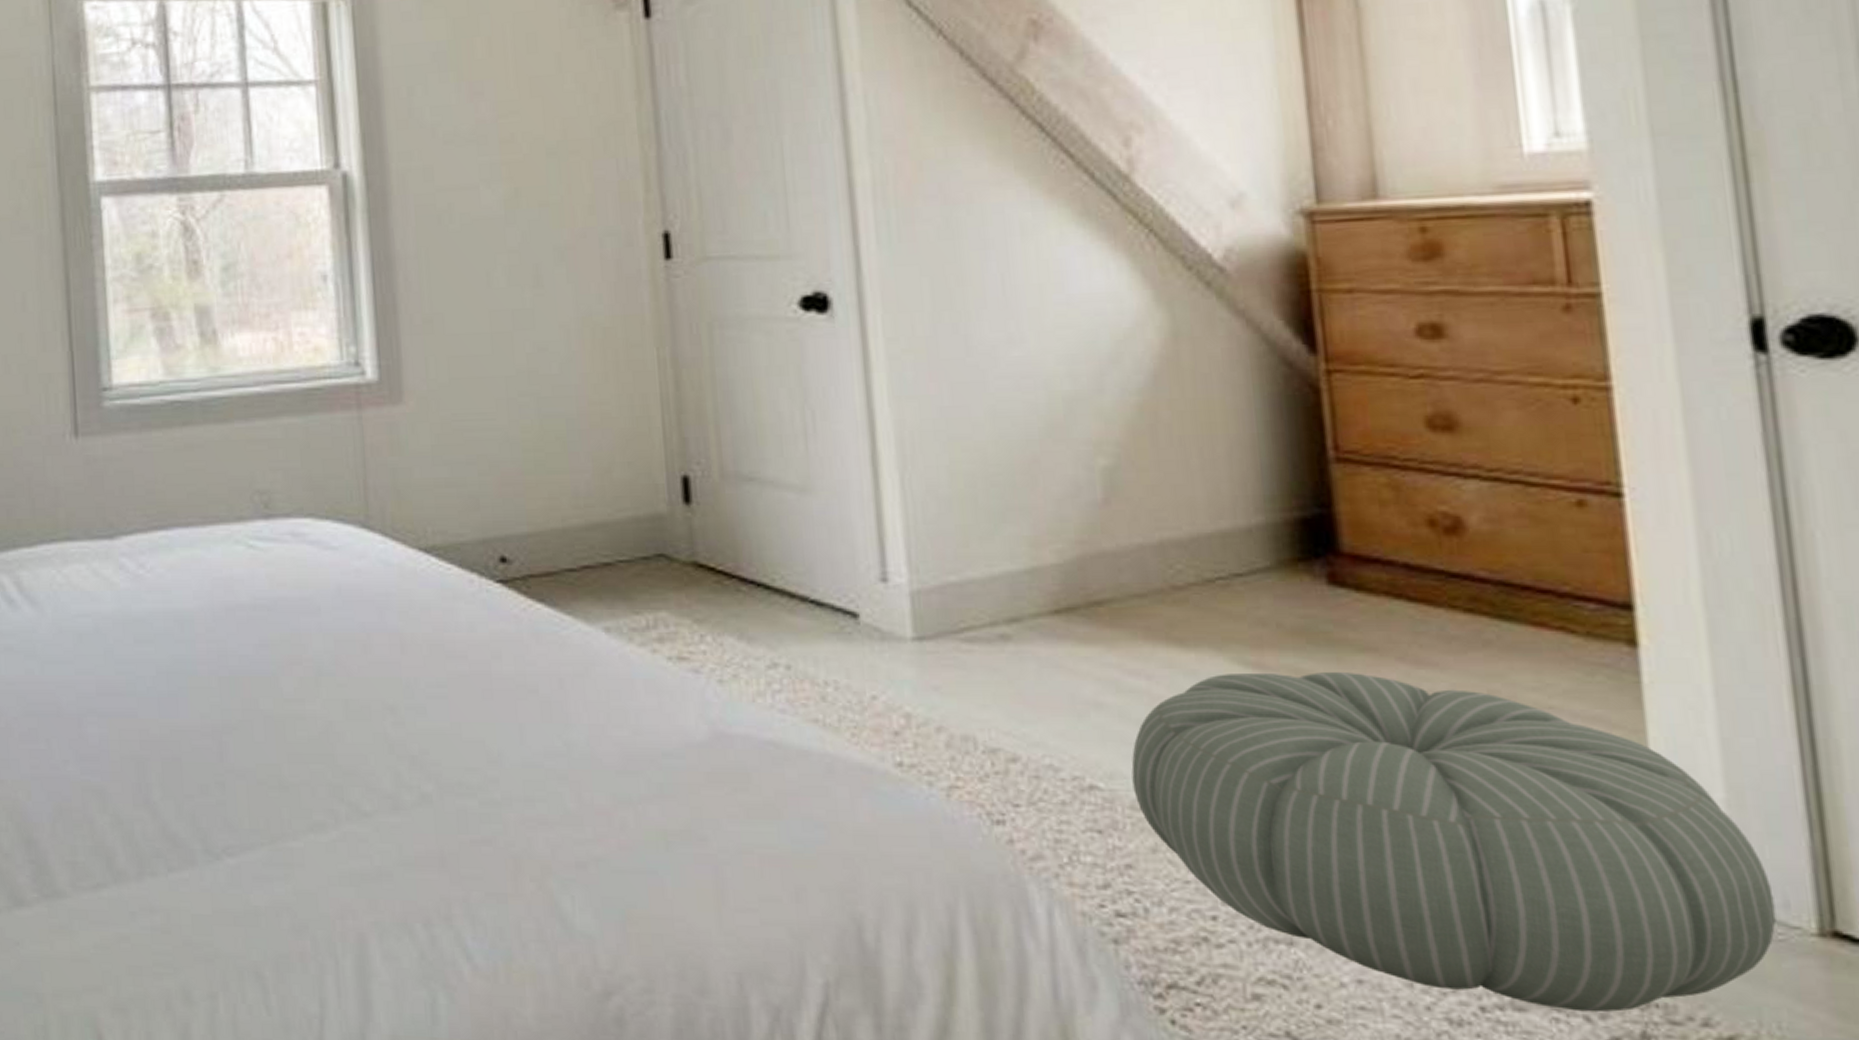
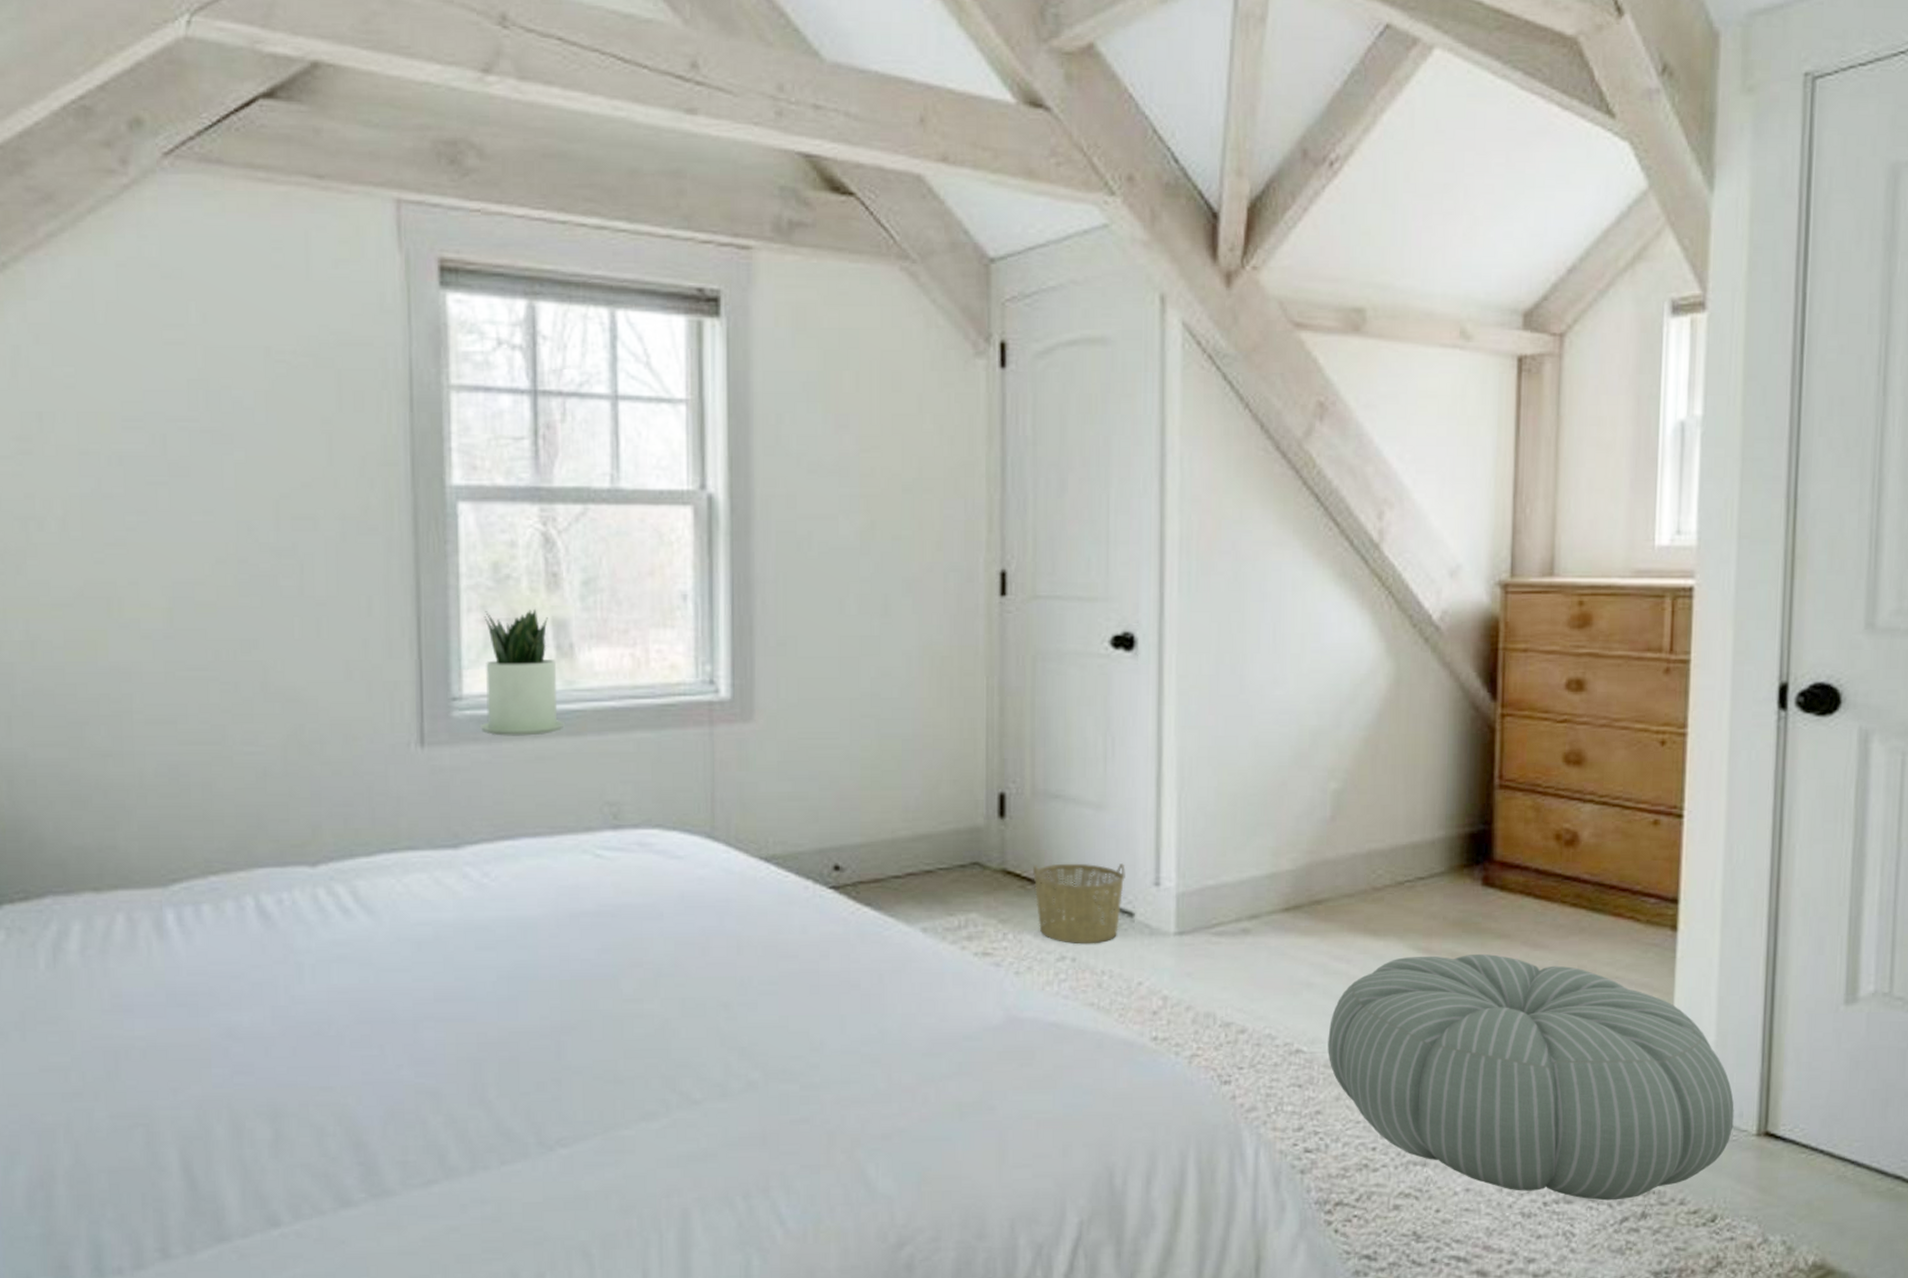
planter: none [129,296,211,425] -> present [479,608,565,736]
basket: none [729,555,843,650] -> present [1033,863,1125,944]

